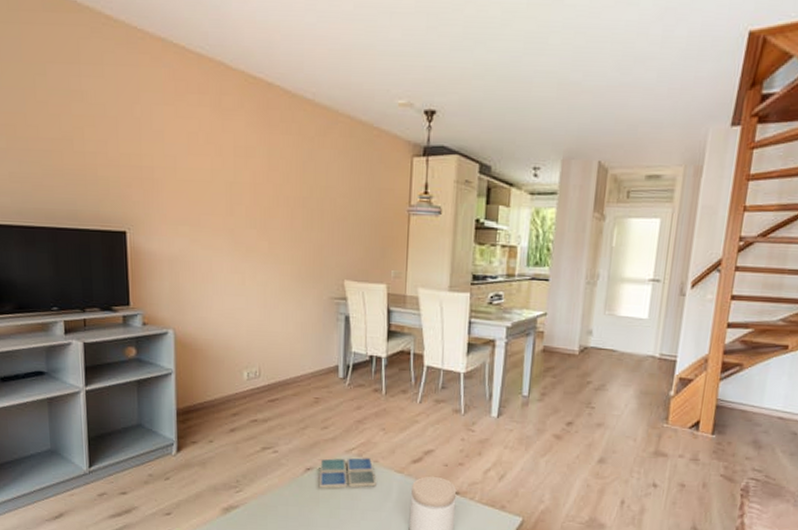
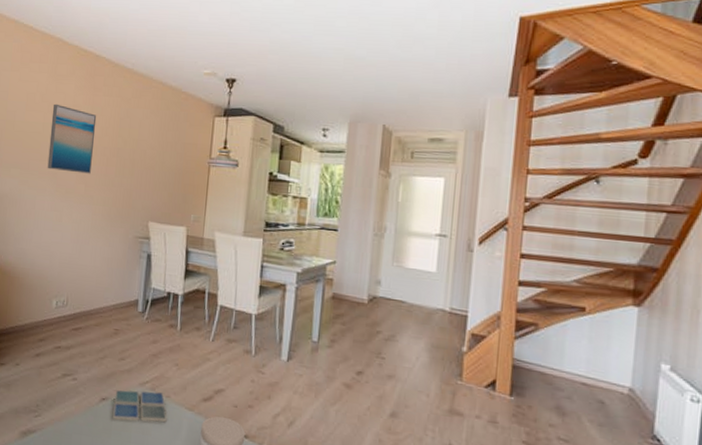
wall art: none [220,145,275,229] -> present [47,103,97,174]

